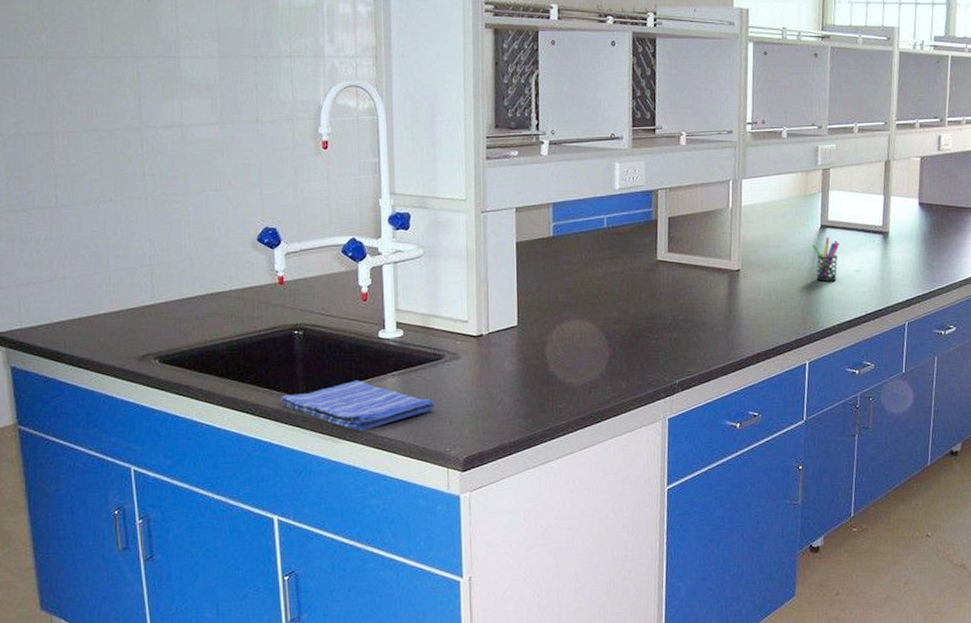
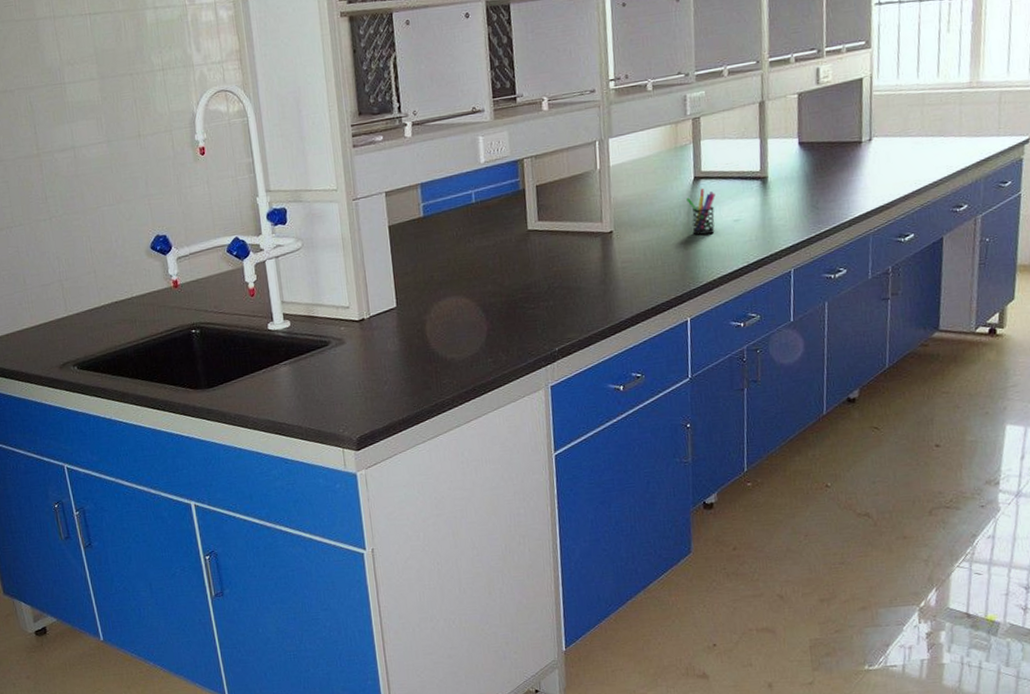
dish towel: present [280,380,436,432] -> none [185,371,326,420]

